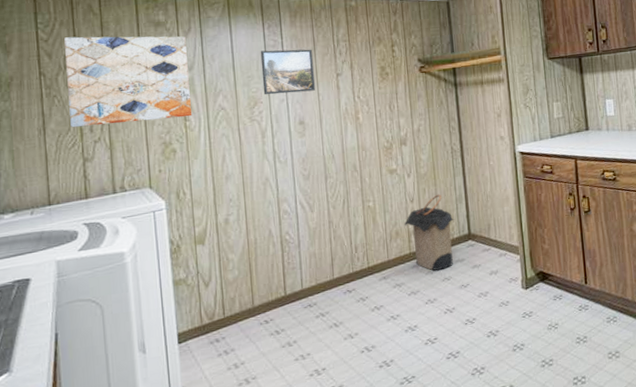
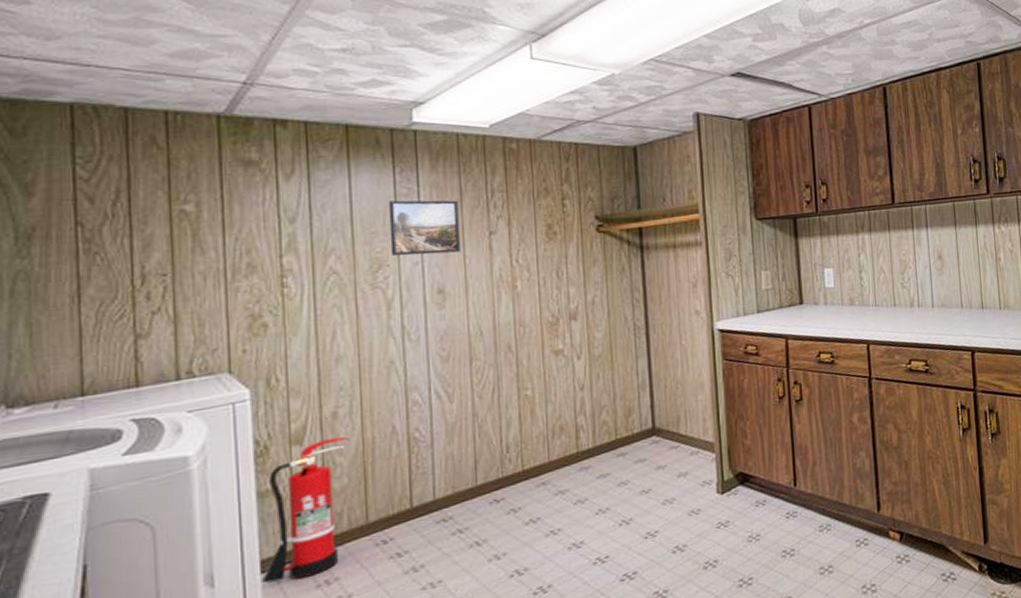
wall art: present [64,36,193,128] -> none [114,176,293,295]
fire extinguisher: none [179,238,238,352] -> present [262,436,350,584]
laundry hamper: present [405,194,454,271] -> none [572,379,635,474]

